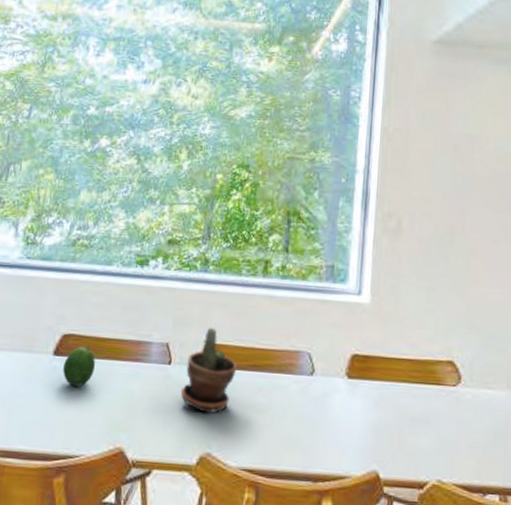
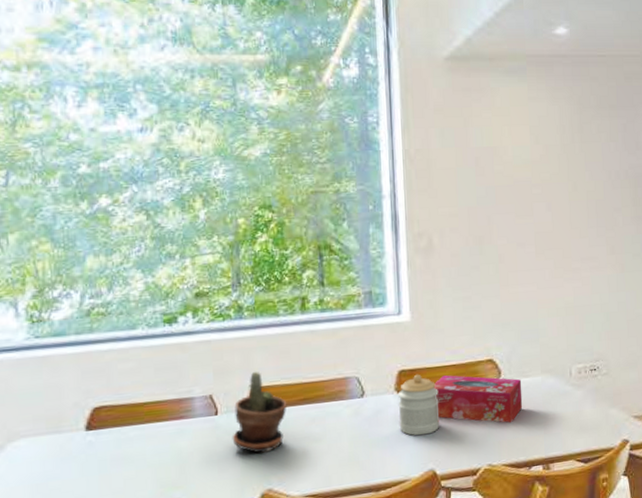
fruit: present [63,345,96,387] -> none [99,413,136,457]
jar: none [346,361,391,431] -> present [397,374,440,436]
tissue box: none [386,369,484,437] -> present [433,375,523,423]

